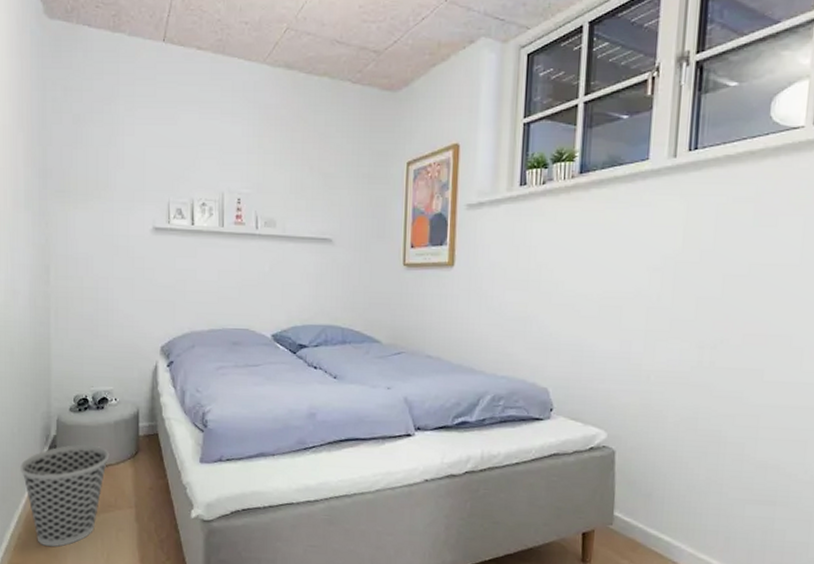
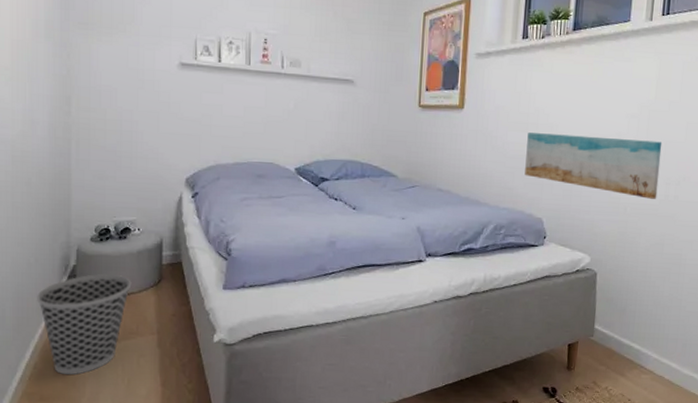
wall art: none [526,291,693,366] -> present [524,133,662,199]

